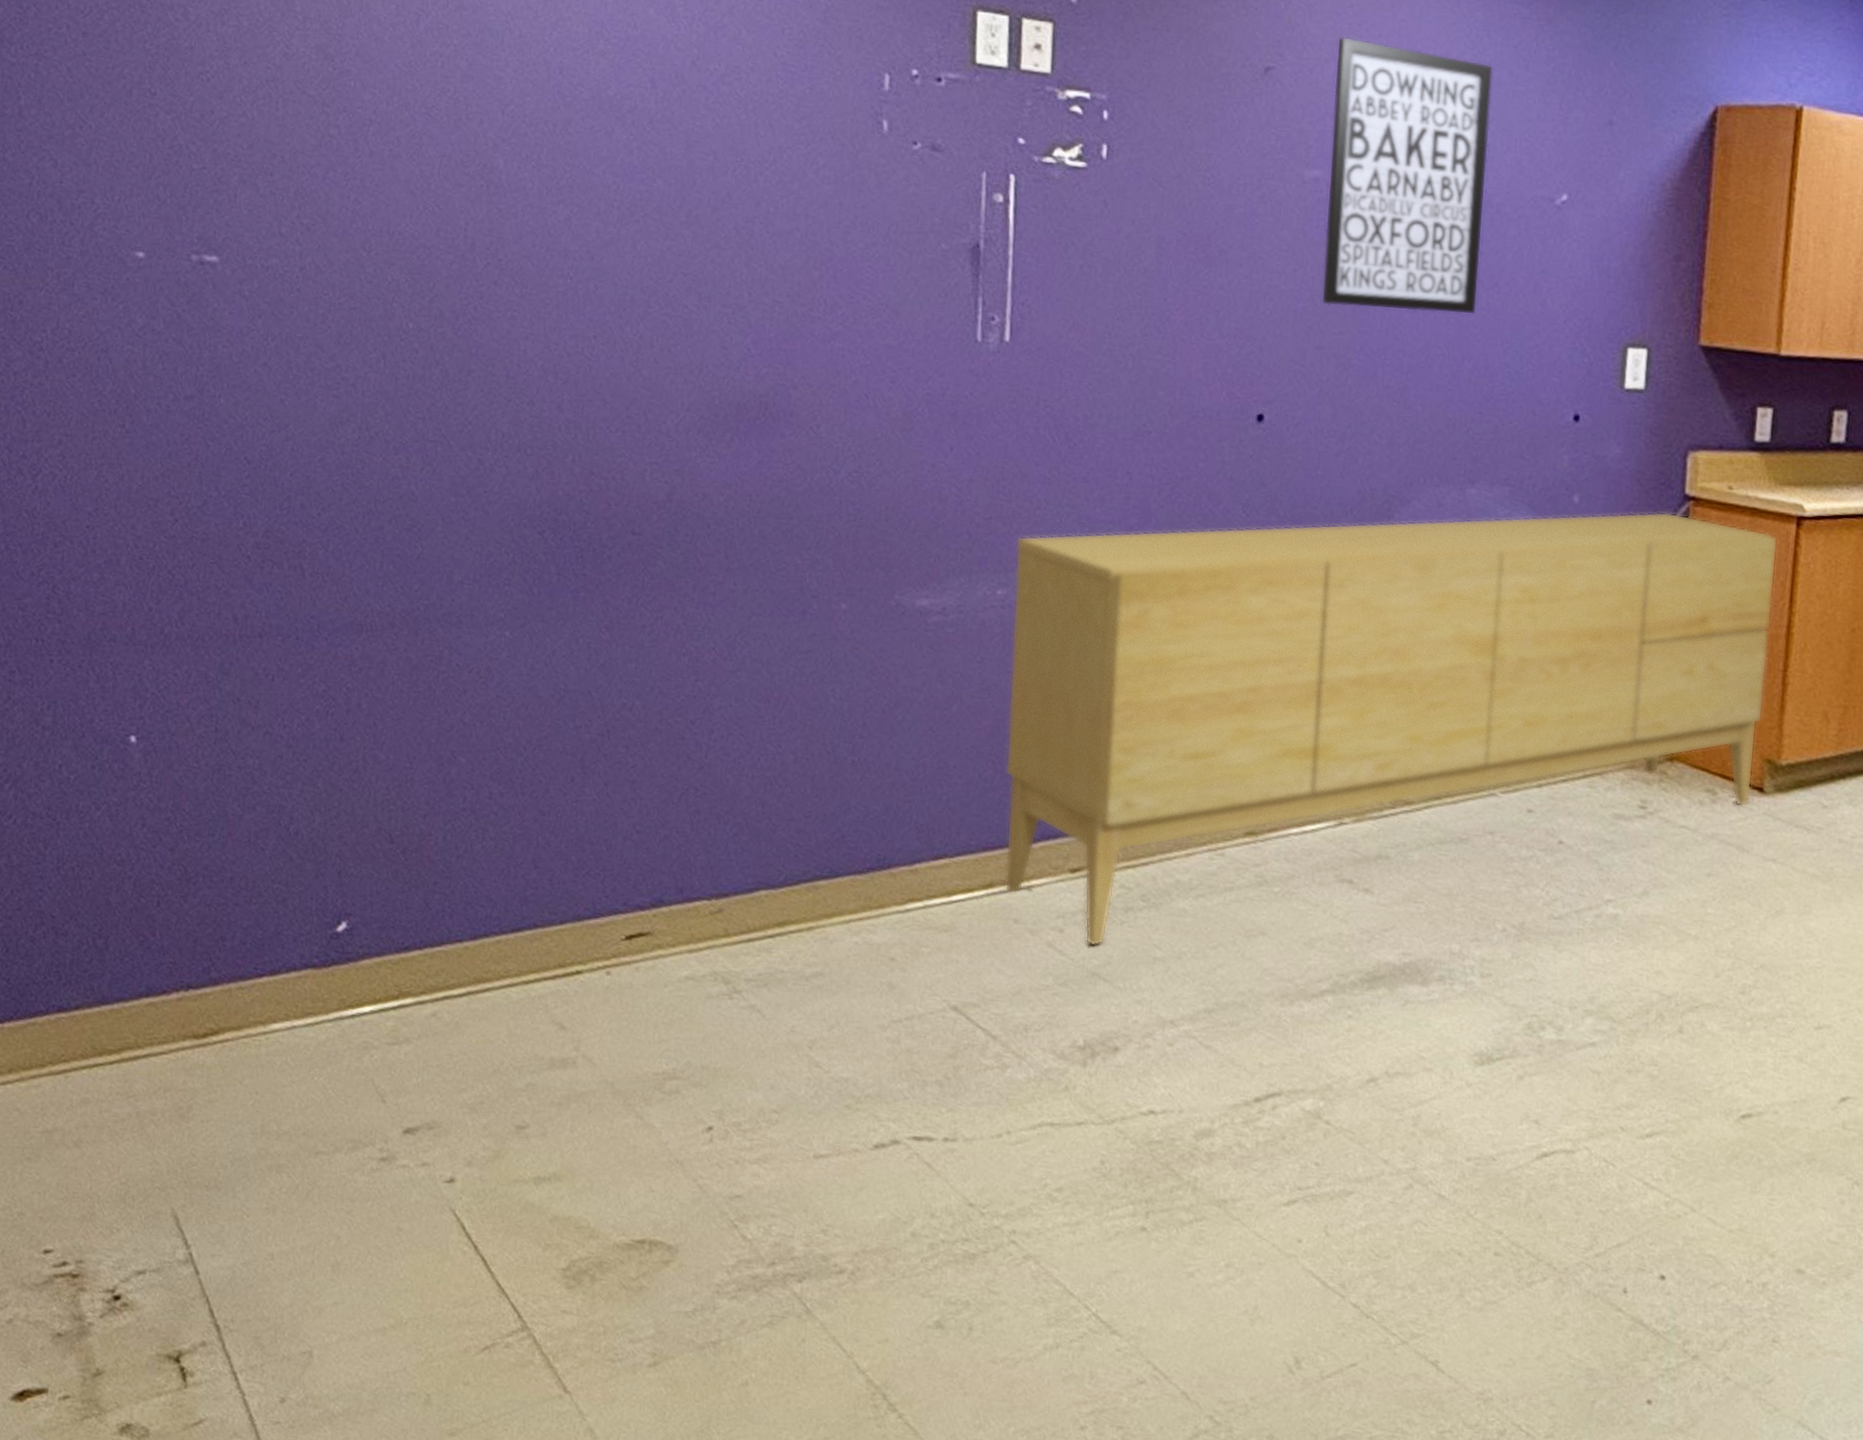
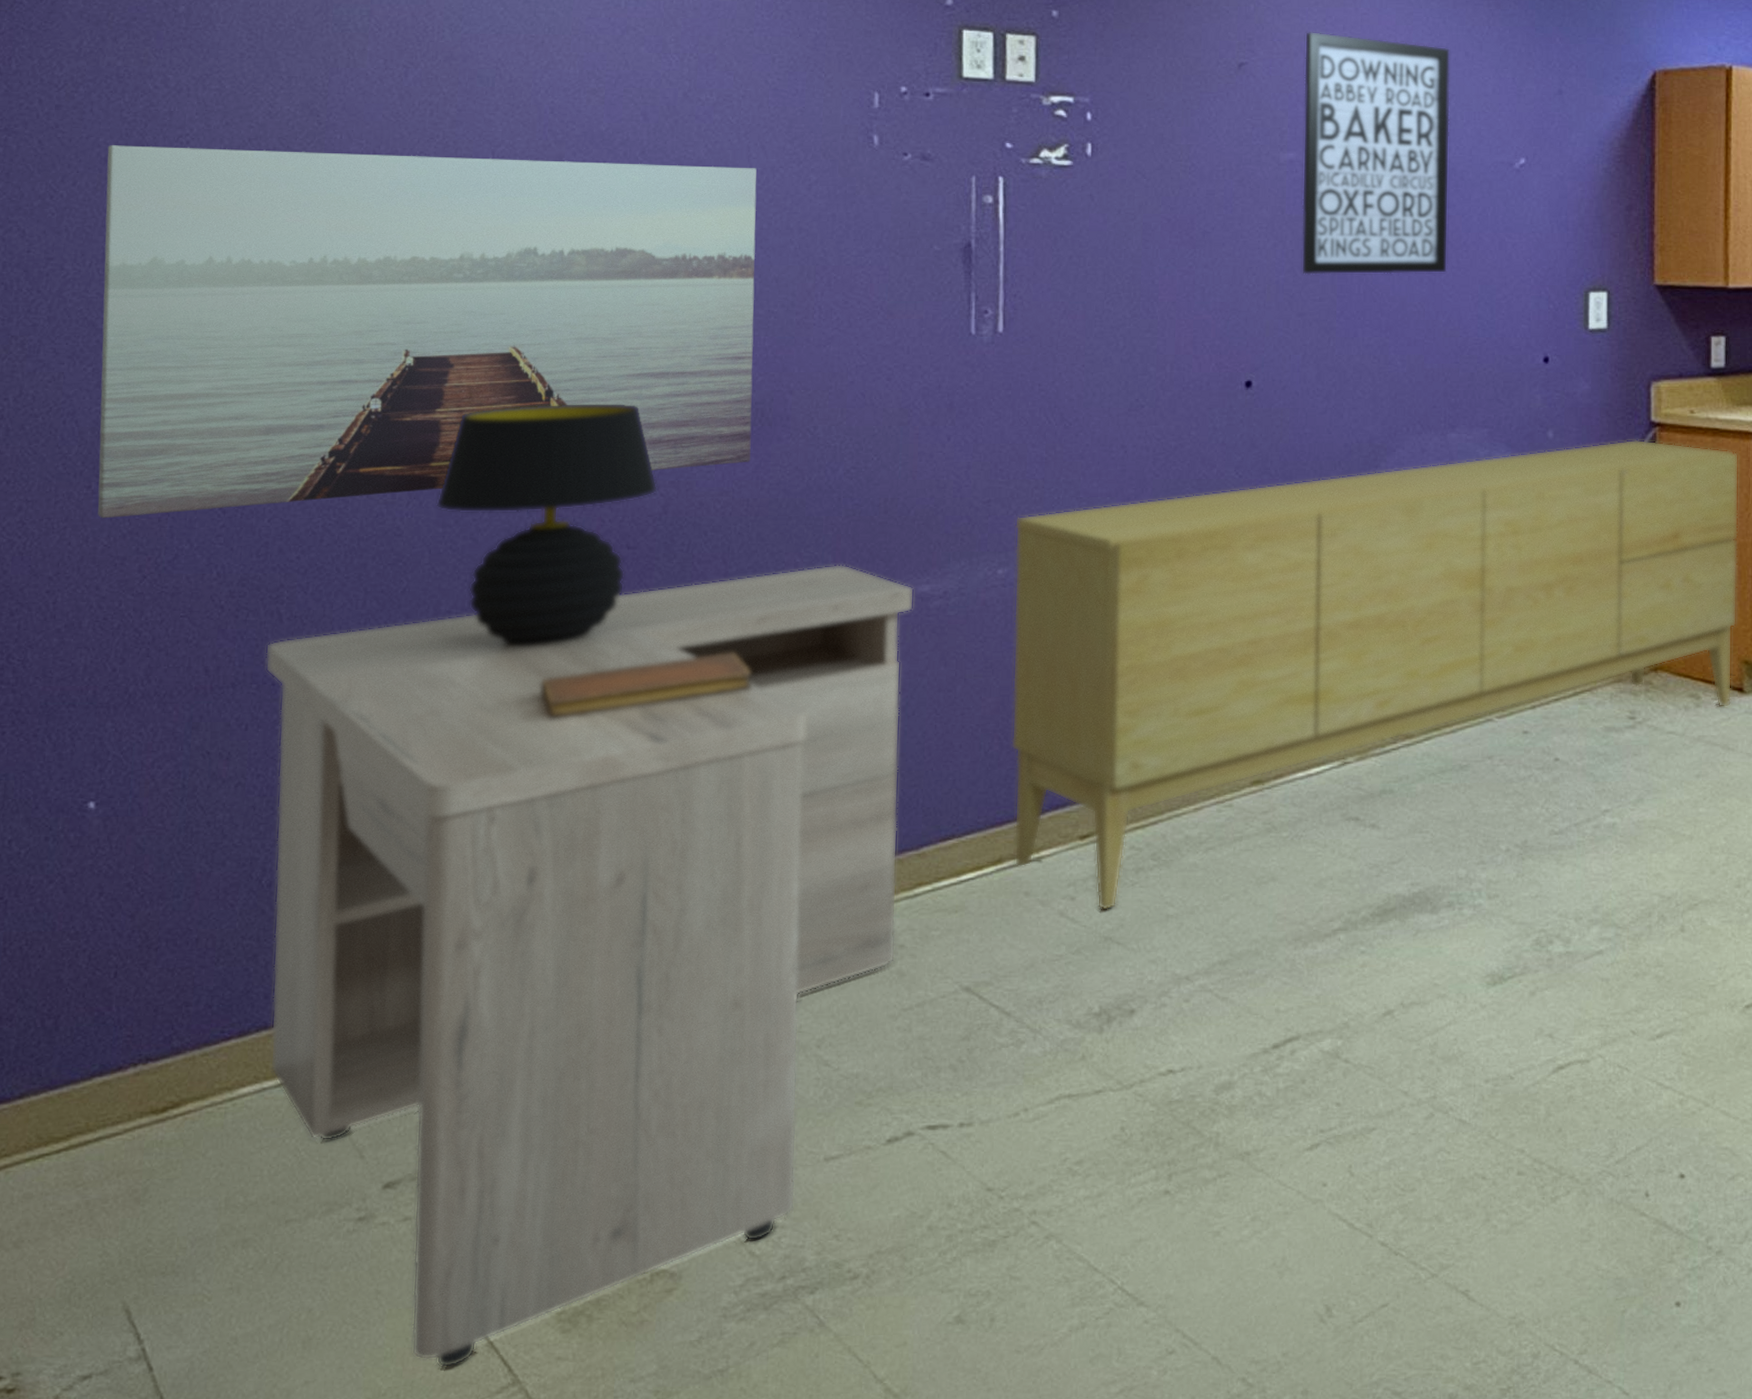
wall art: none [131,77,764,460] -> present [97,145,757,519]
desk: none [289,569,914,1307] -> present [265,564,915,1368]
table lamp: none [449,380,662,625] -> present [436,404,658,647]
notebook: none [549,649,751,700] -> present [541,652,751,719]

